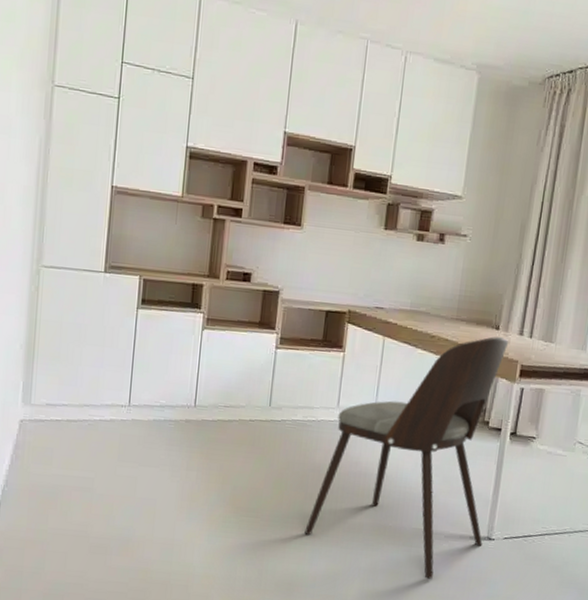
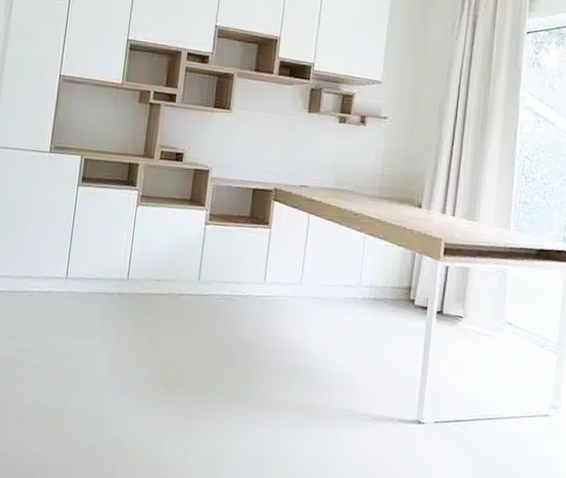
dining chair: present [304,336,509,579] -> none [231,215,432,464]

